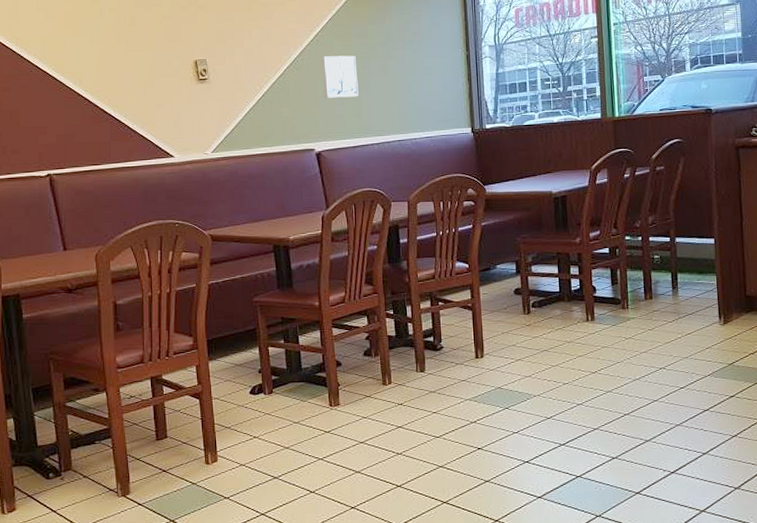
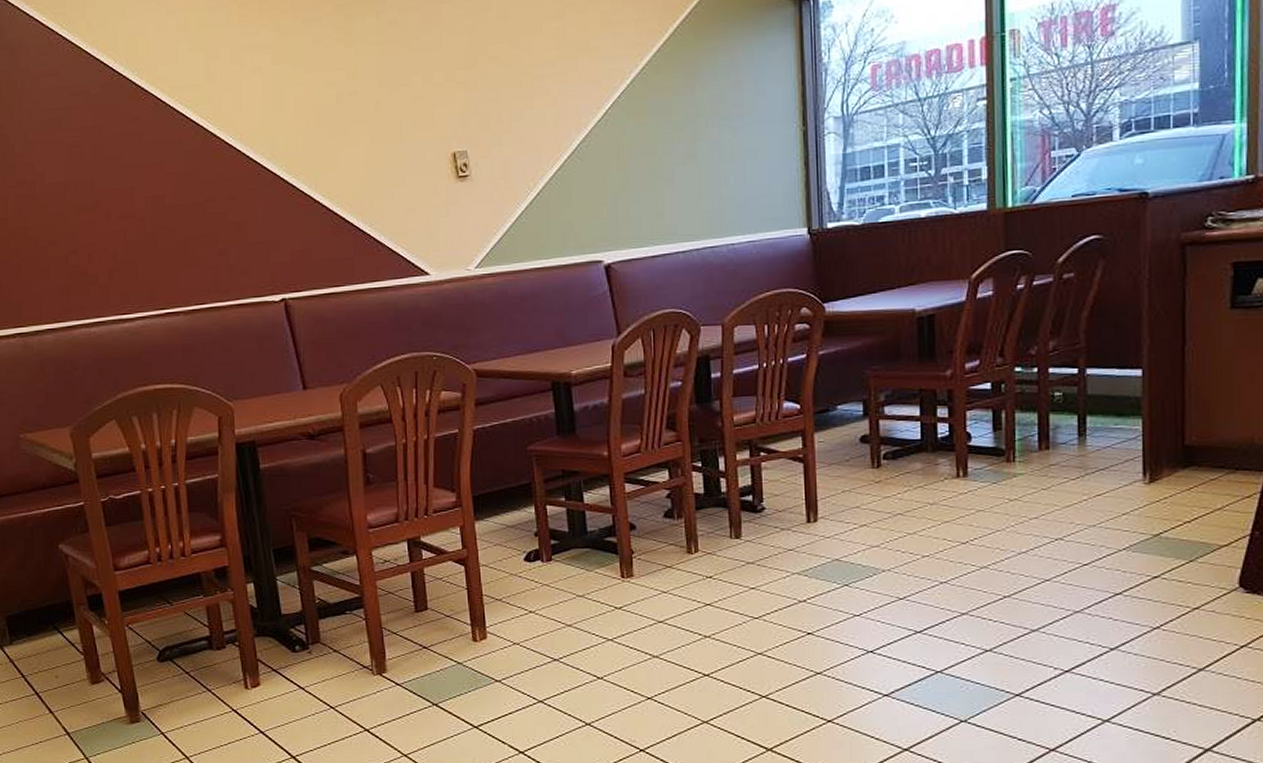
wall art: present [321,55,359,98] -> none [611,138,659,195]

